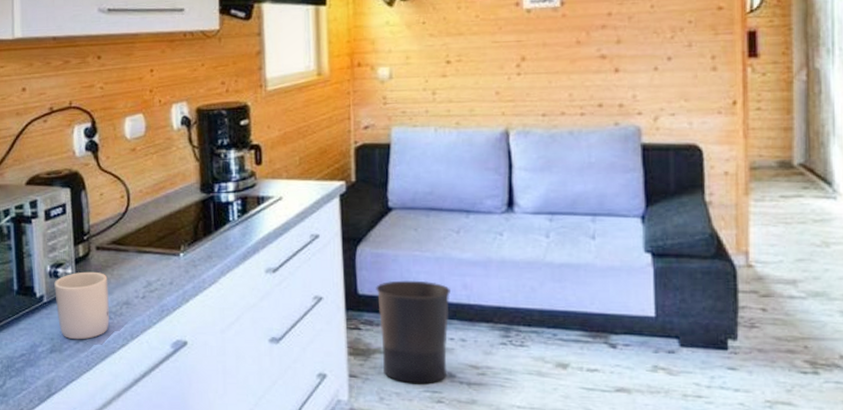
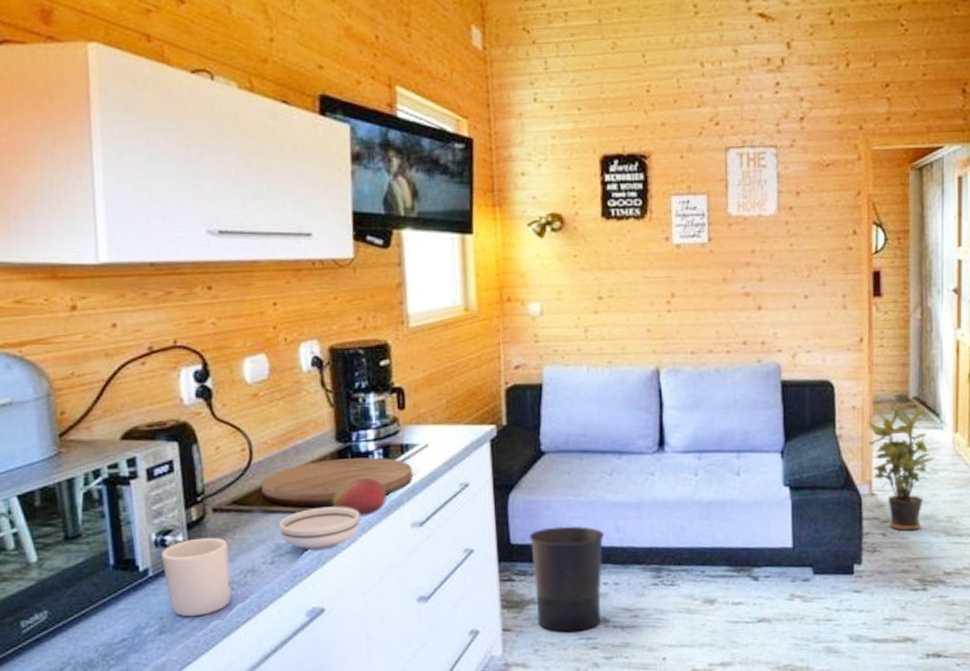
cutting board: none [136,207,268,250] -> present [261,457,414,507]
bowl: none [150,250,220,290] -> present [279,506,361,552]
fruit: none [197,226,245,261] -> present [333,478,388,517]
potted plant: none [744,171,827,308] -> present [868,404,935,532]

